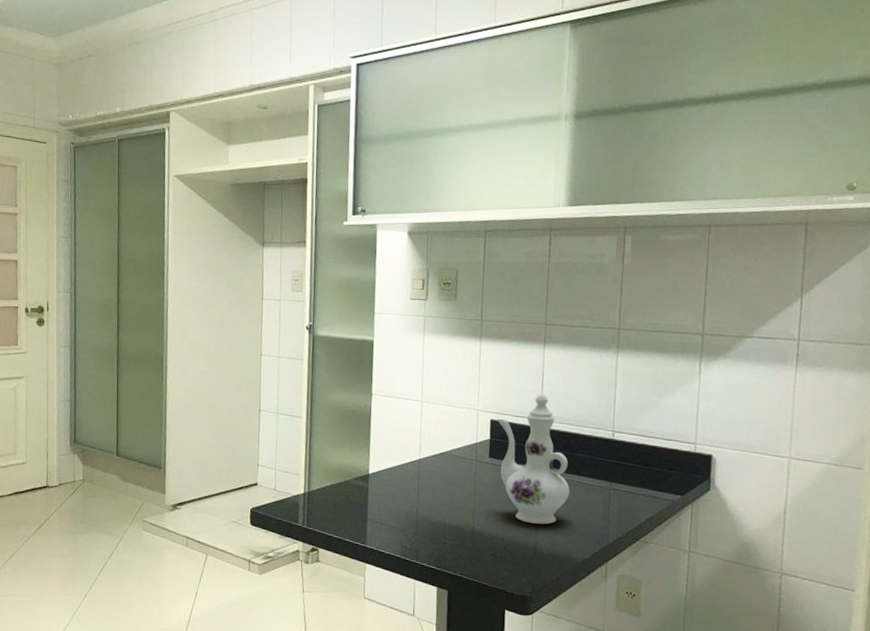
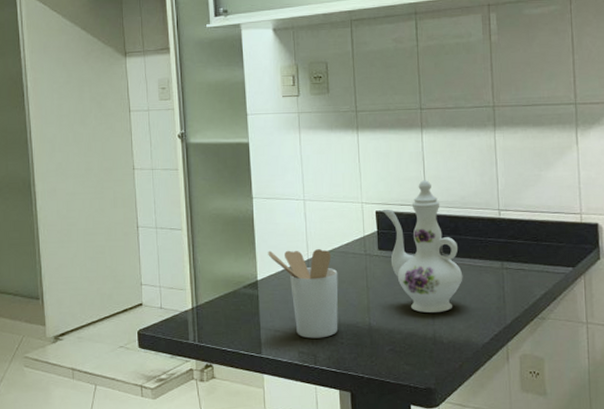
utensil holder: none [381,446,448,536] -> present [268,249,338,339]

